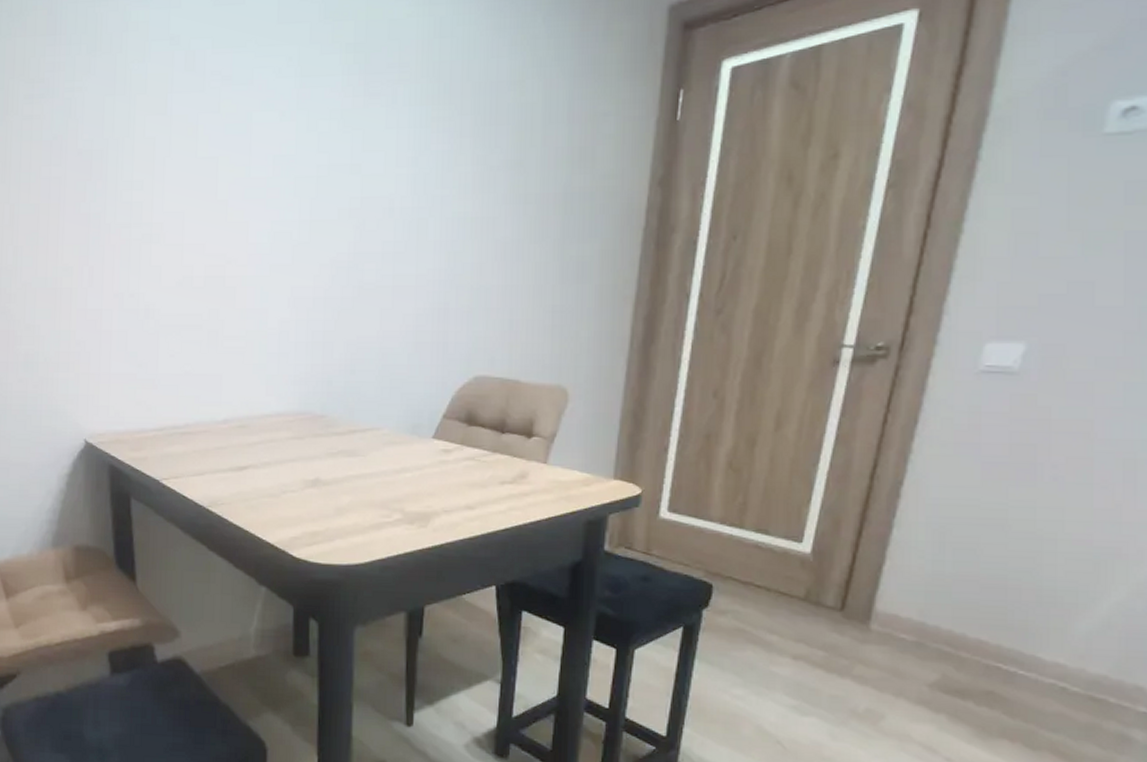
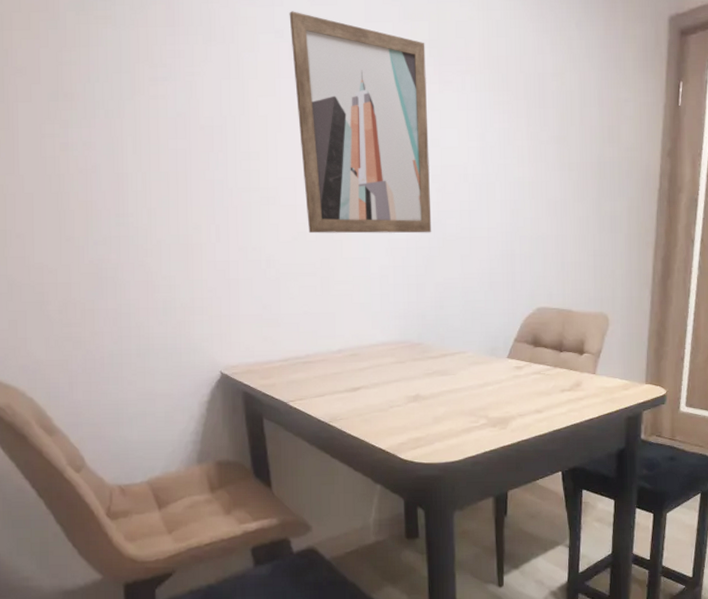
wall art: none [187,13,349,280] -> present [289,11,432,234]

